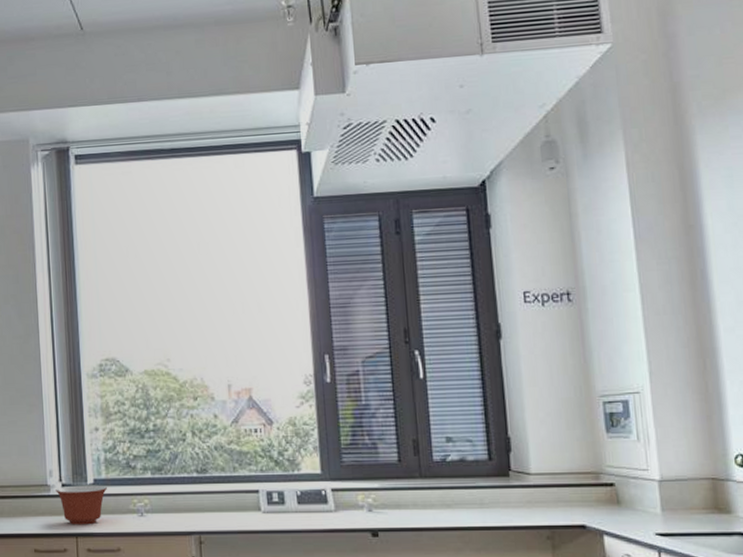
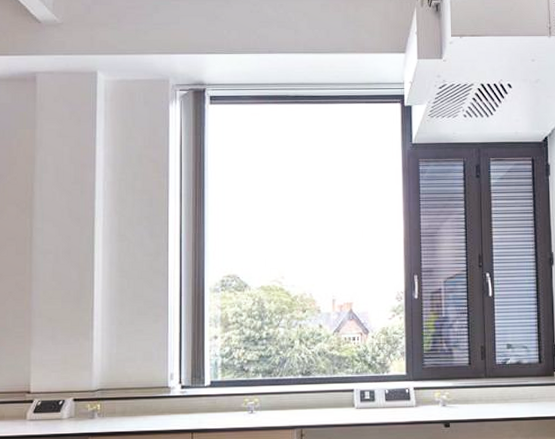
mixing bowl: present [56,485,107,525] -> none [175,386,222,422]

